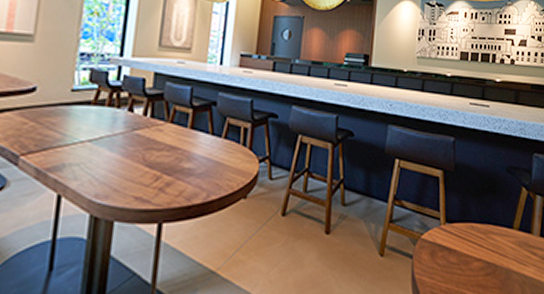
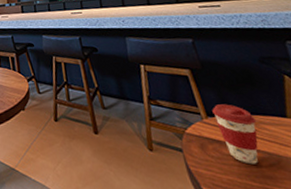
coffee cup: none [451,211,488,273] -> present [212,104,259,165]

